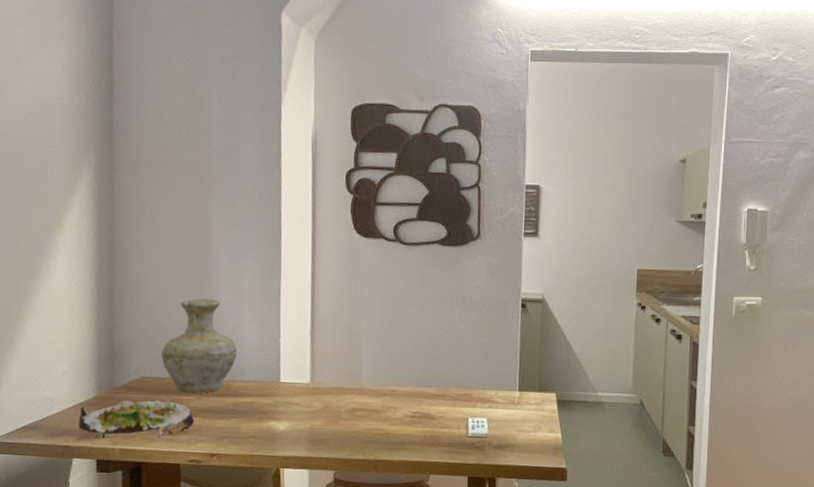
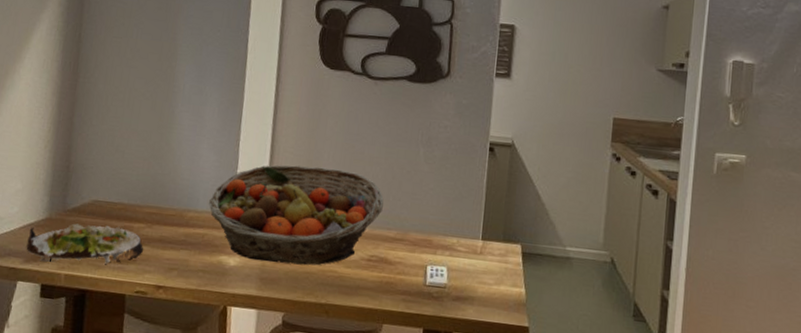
vase: present [161,298,237,394] -> none [115,123,193,222]
fruit basket: none [254,332,423,425] -> present [208,165,384,265]

